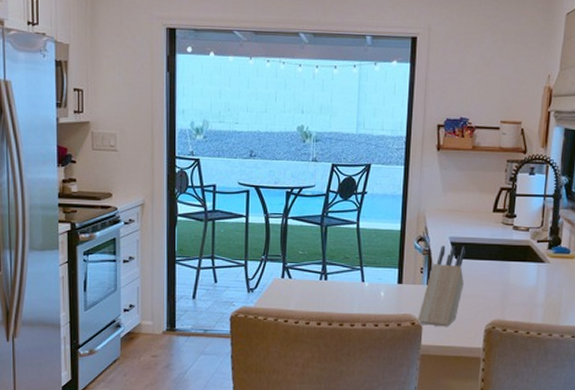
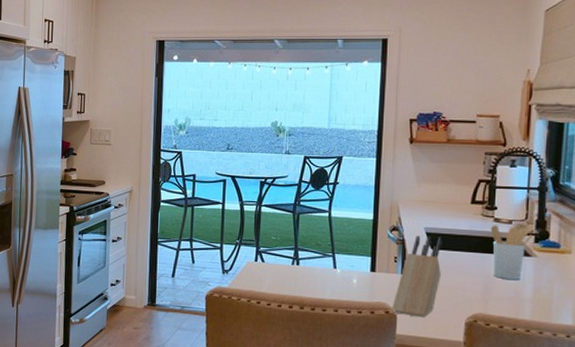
utensil holder: none [509,233,546,286] -> present [490,225,532,280]

